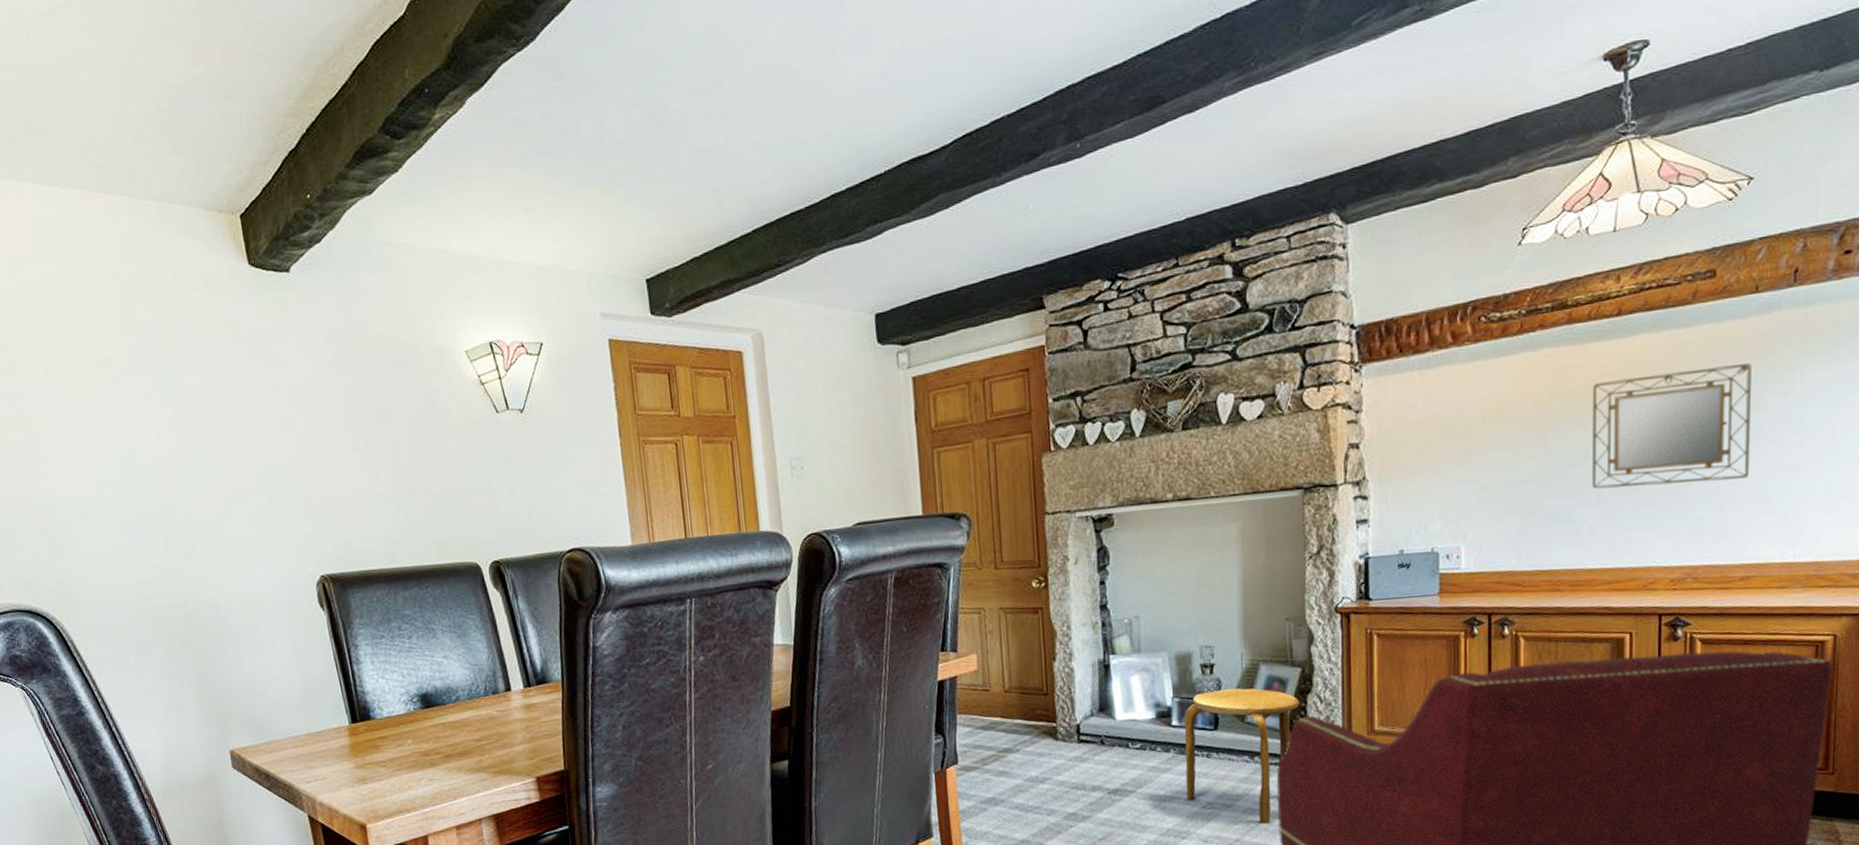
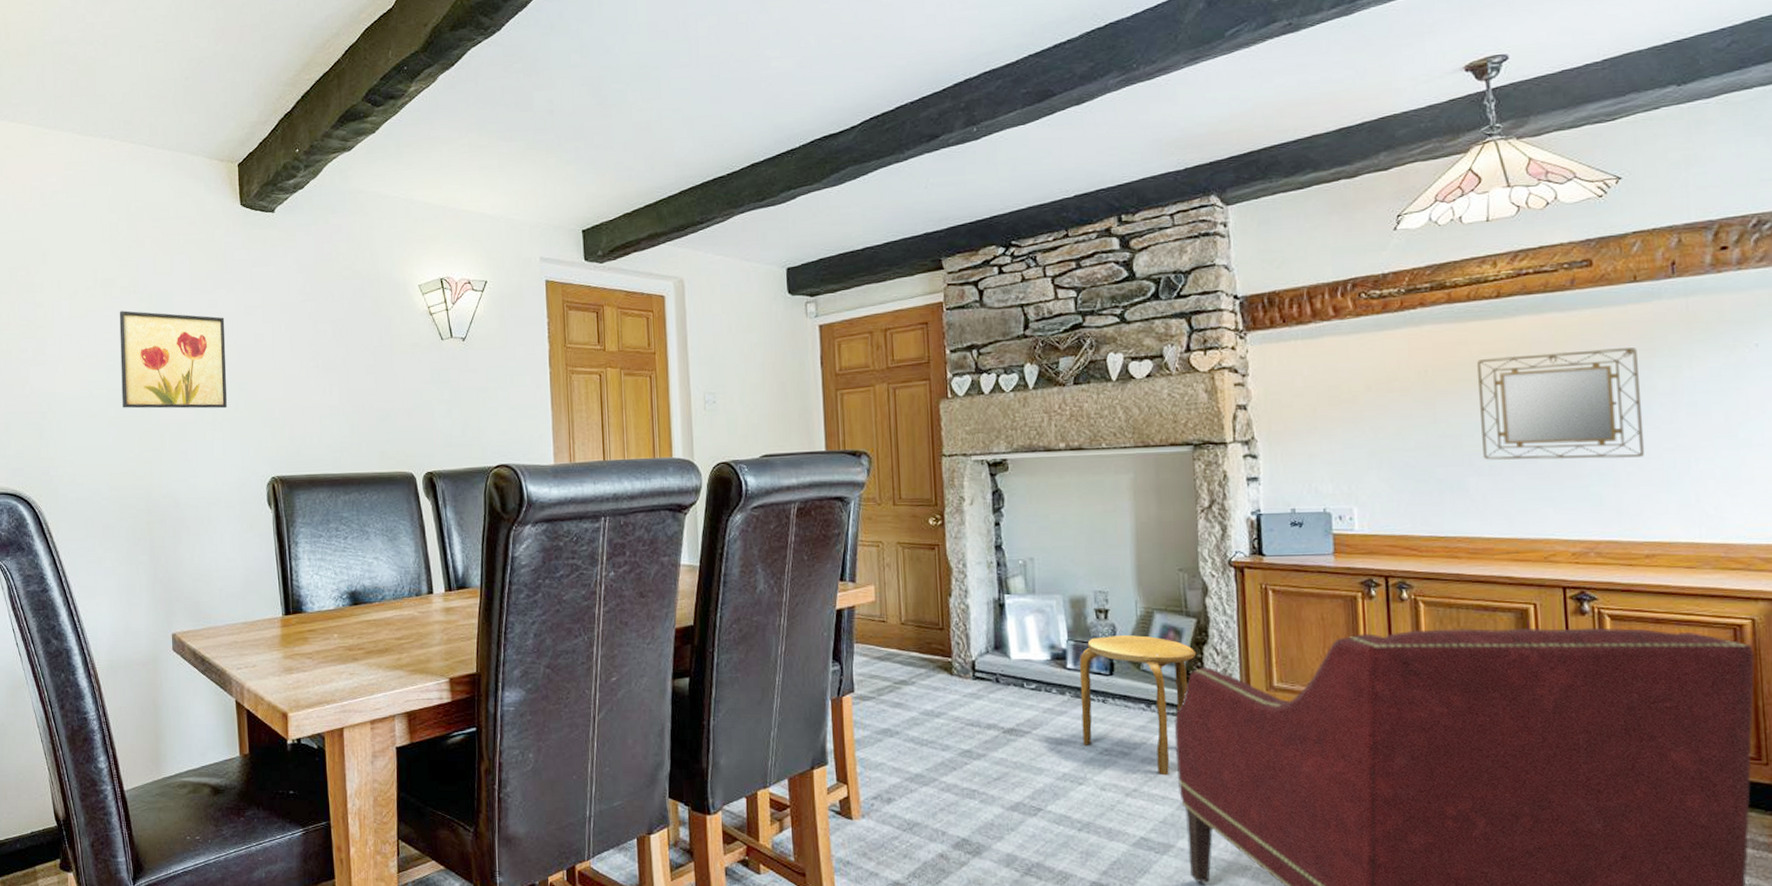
wall art: none [122,395,261,508] -> present [119,310,227,409]

